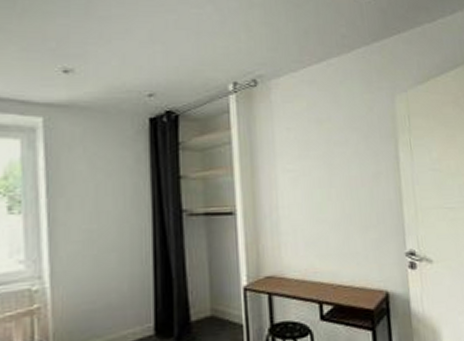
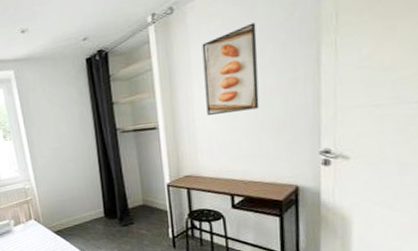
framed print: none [286,111,346,203] -> present [202,22,260,115]

